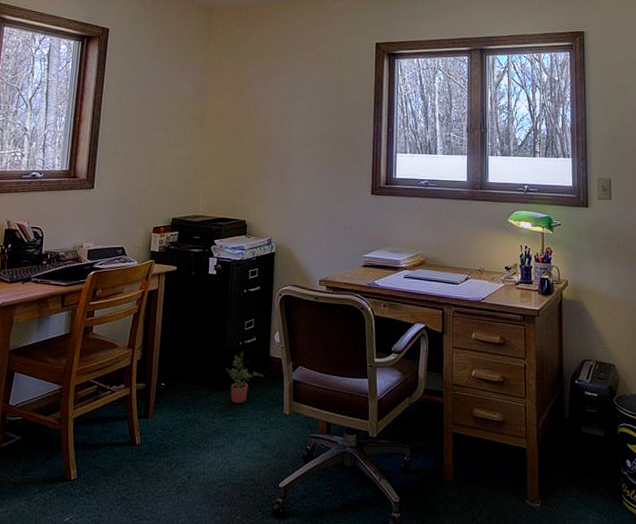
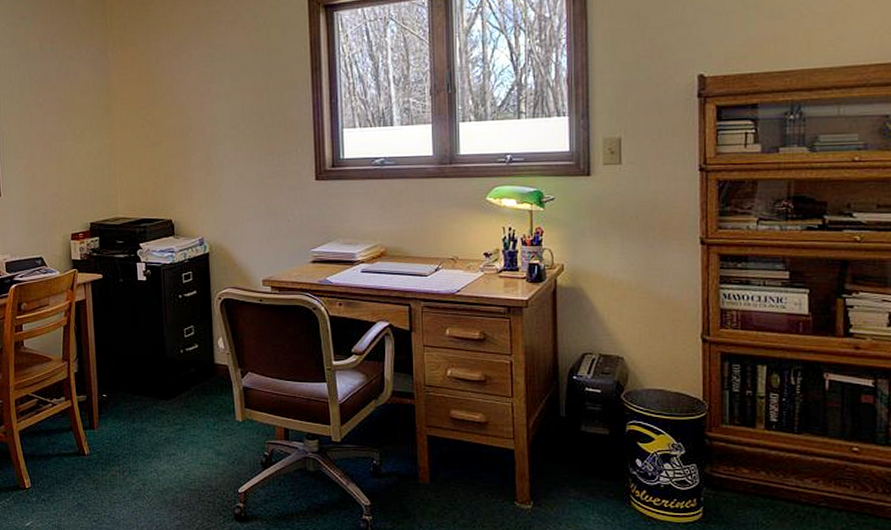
potted plant: present [226,351,264,403] -> none [169,359,210,412]

